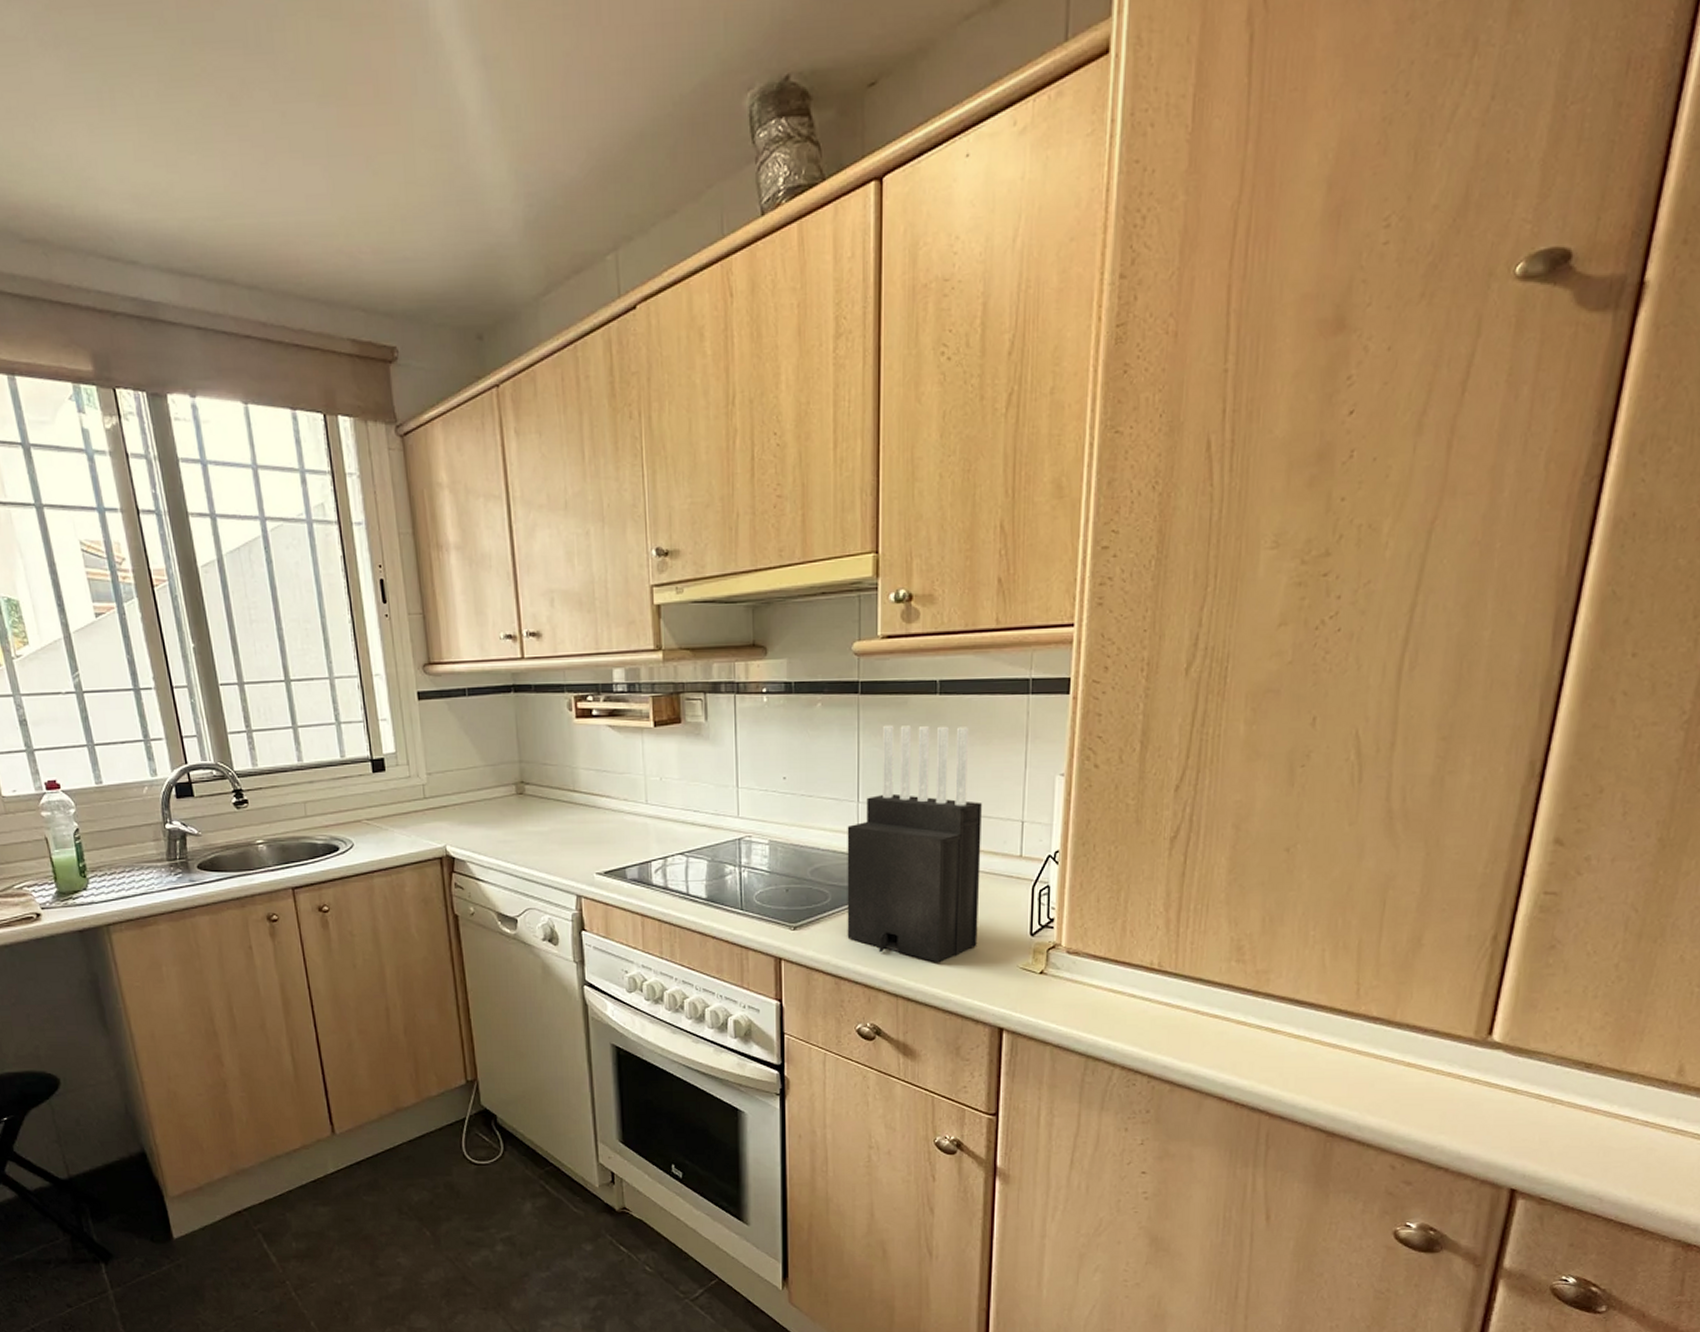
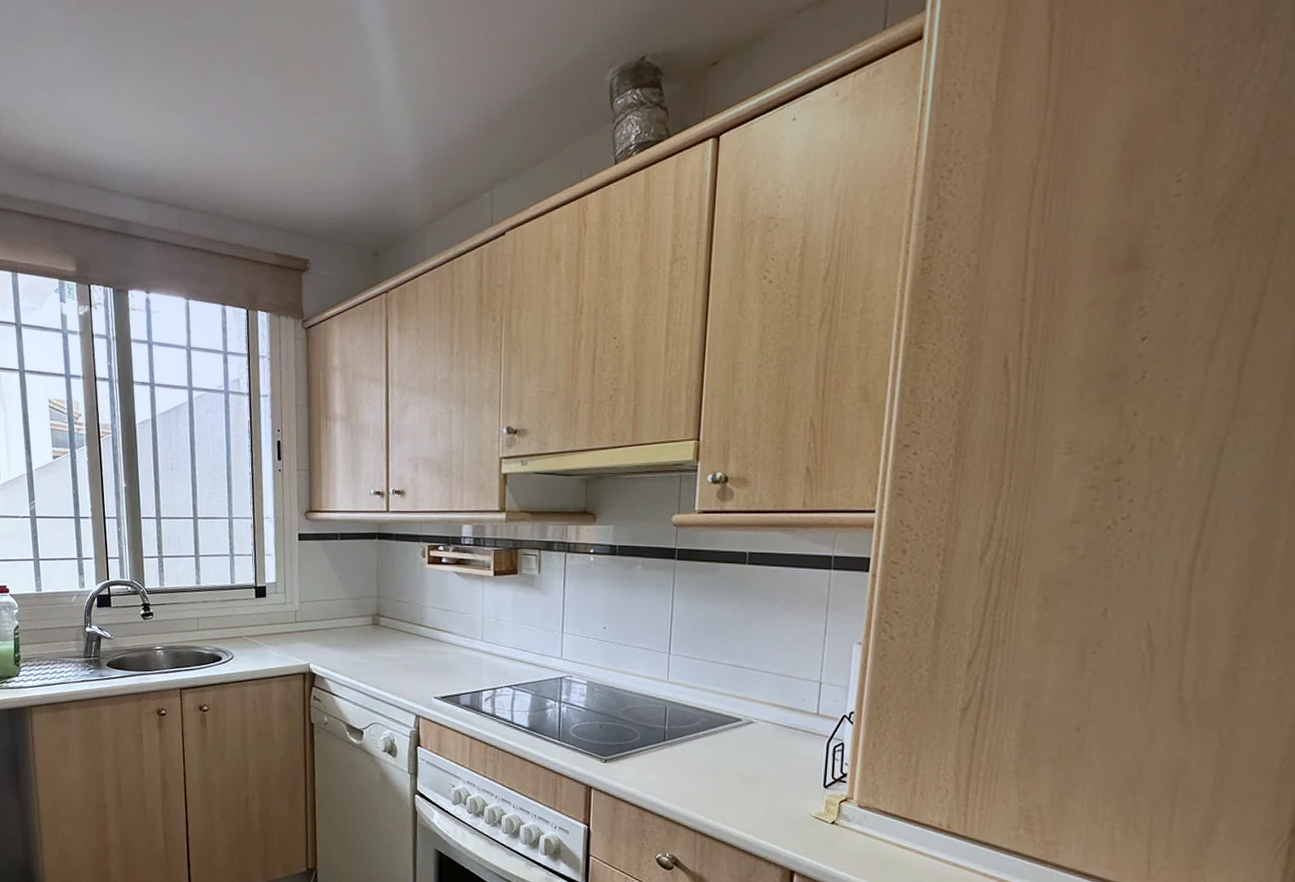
knife block: present [847,724,982,963] -> none [653,588,783,805]

